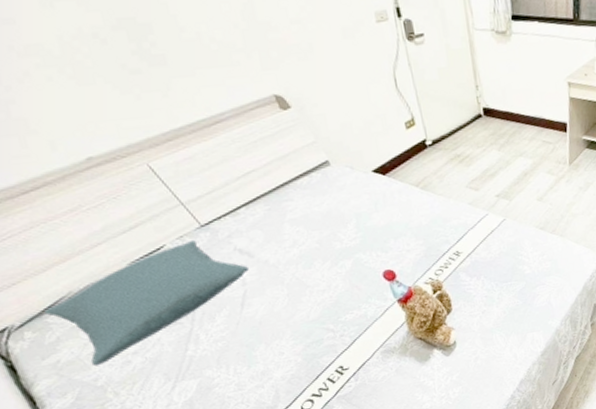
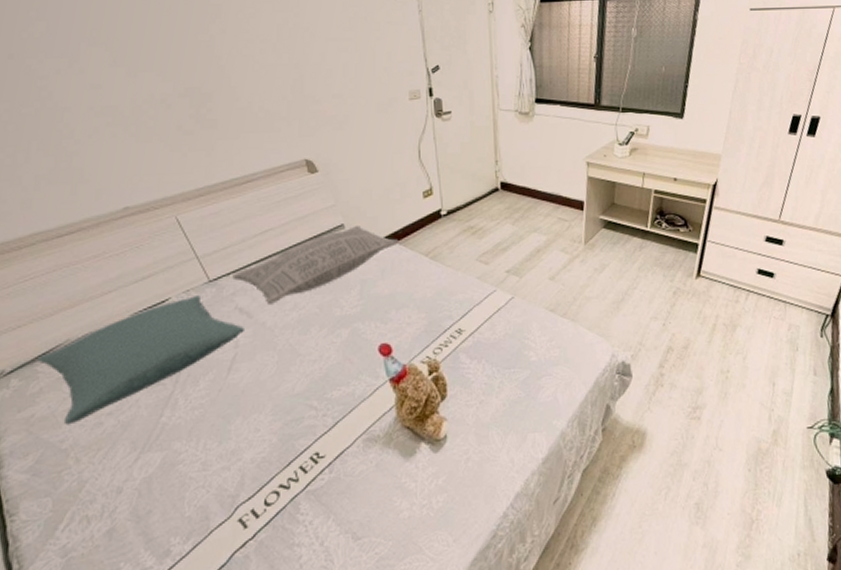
pillow: none [223,161,388,244] -> present [232,226,399,304]

